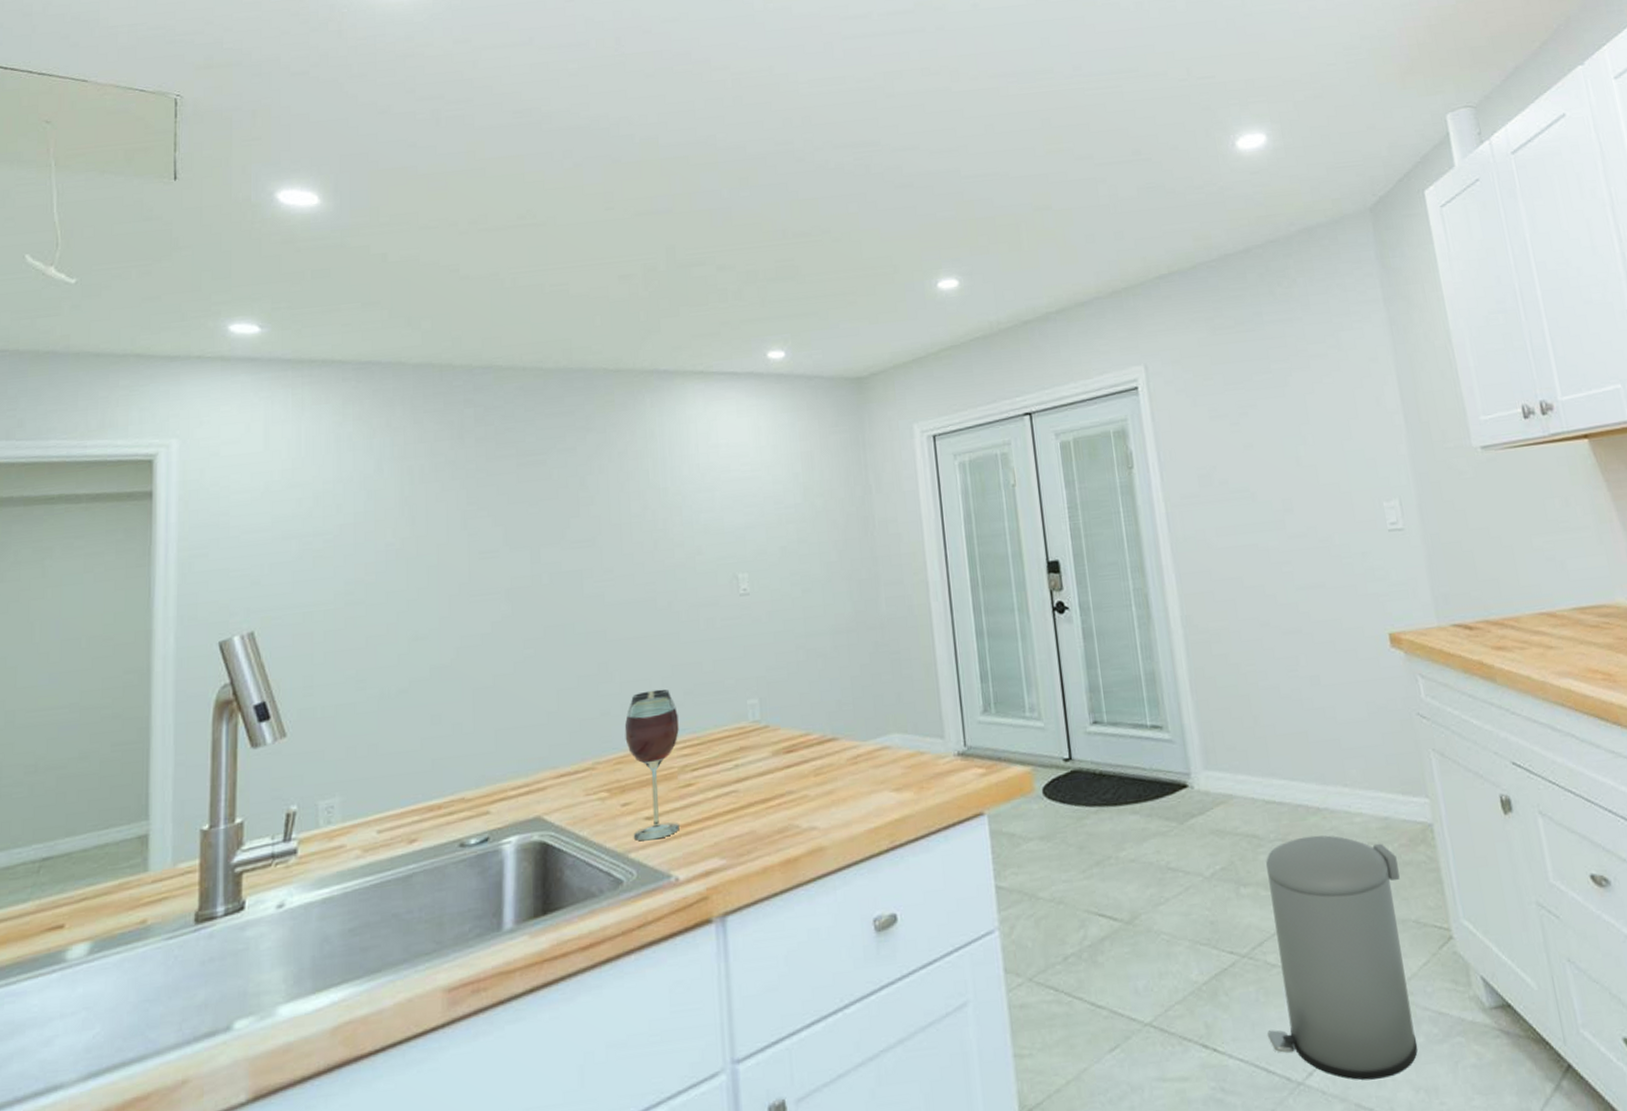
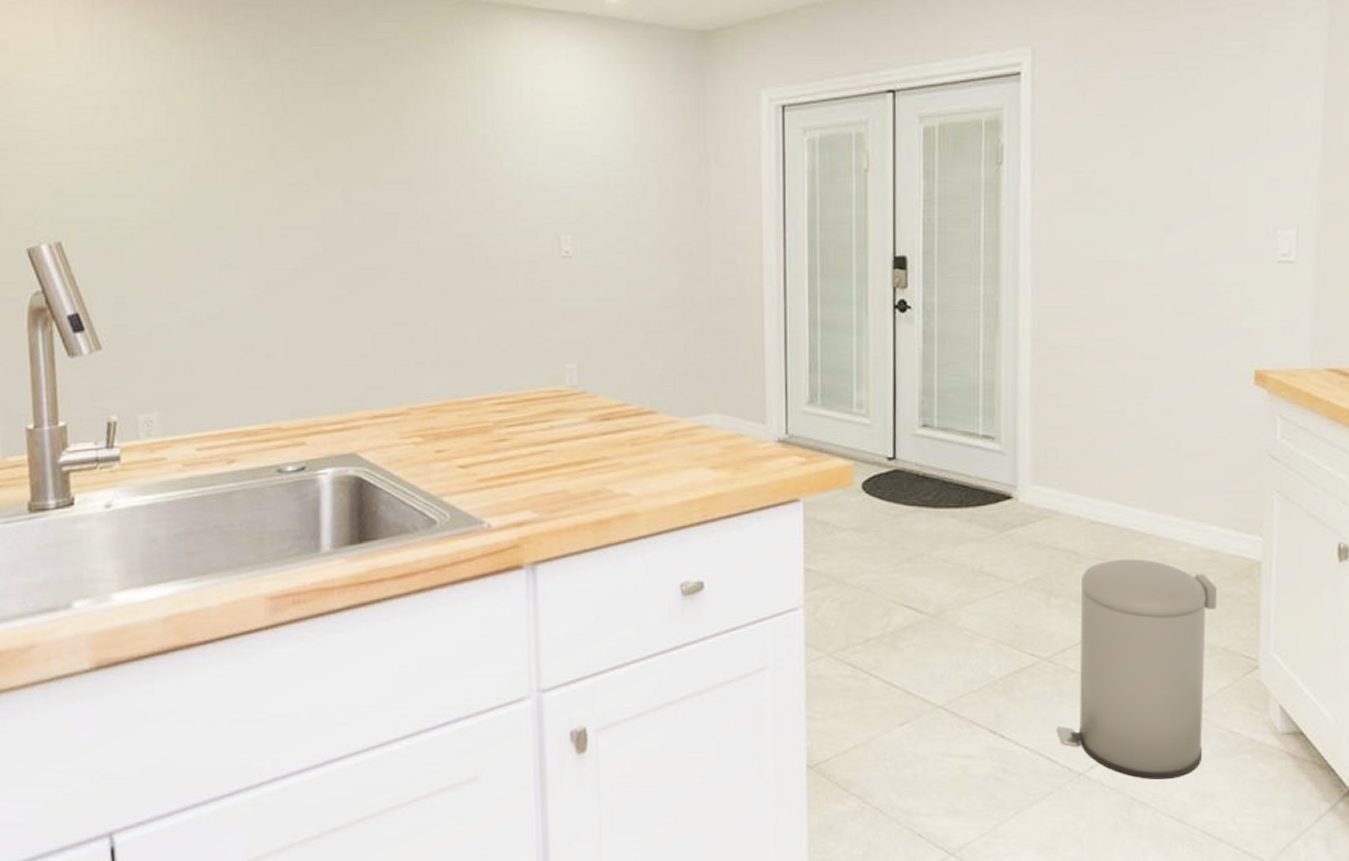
wineglass: present [624,689,680,841] -> none [439,344,495,487]

